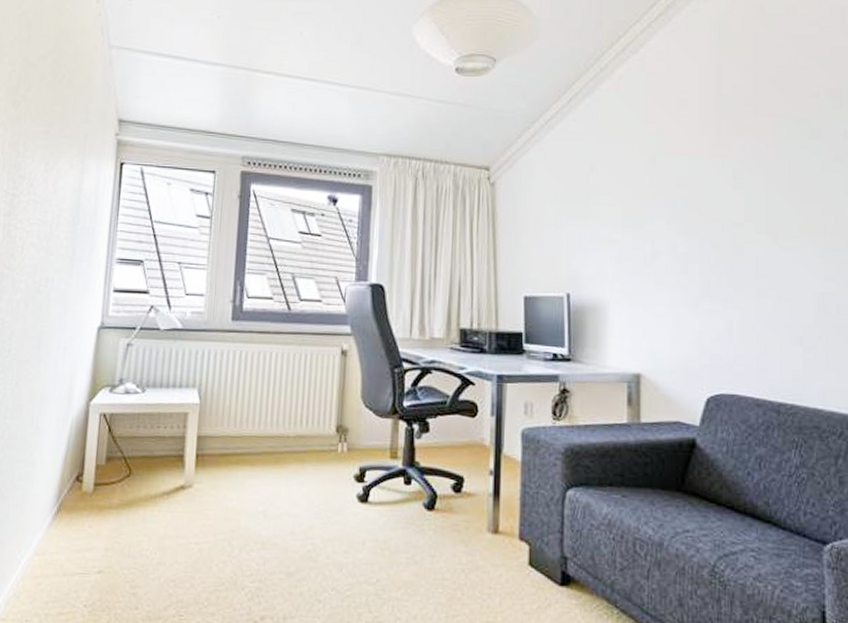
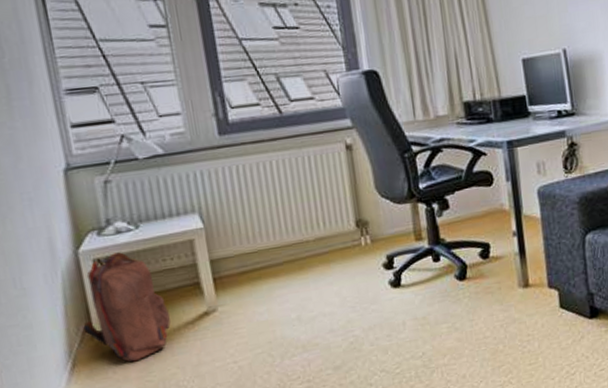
backpack: none [75,411,151,520] -> present [83,252,171,362]

